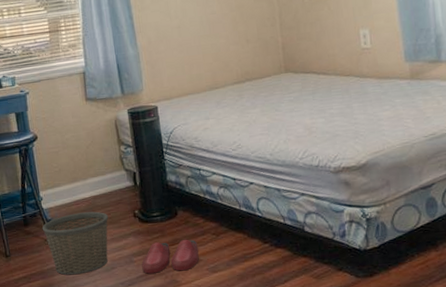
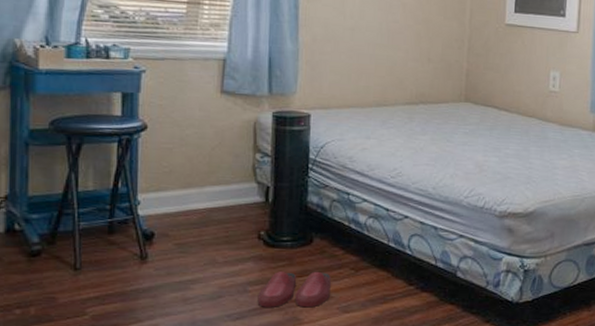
basket: present [42,211,109,275] -> none [132,226,226,301]

